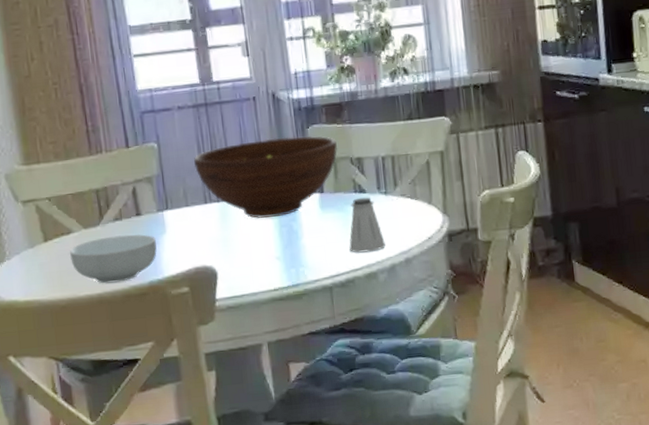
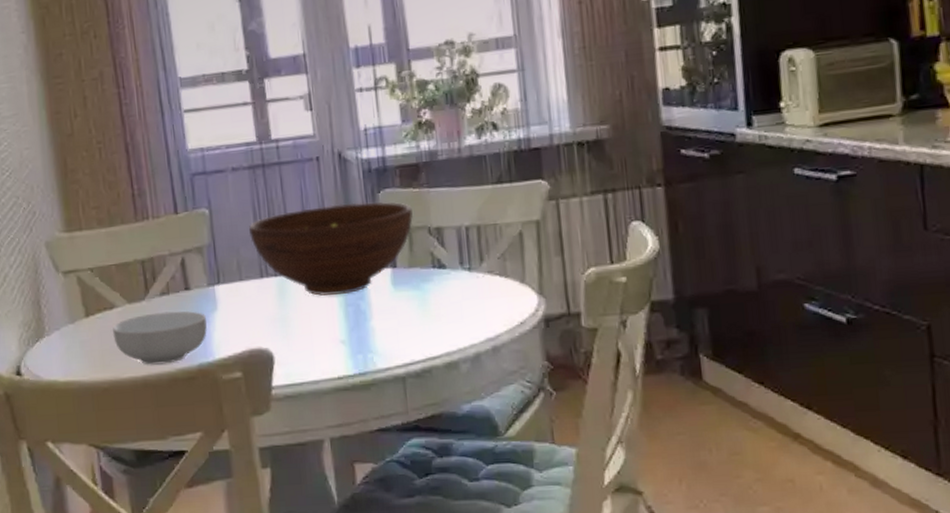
saltshaker: present [349,197,386,253] -> none [426,273,469,338]

